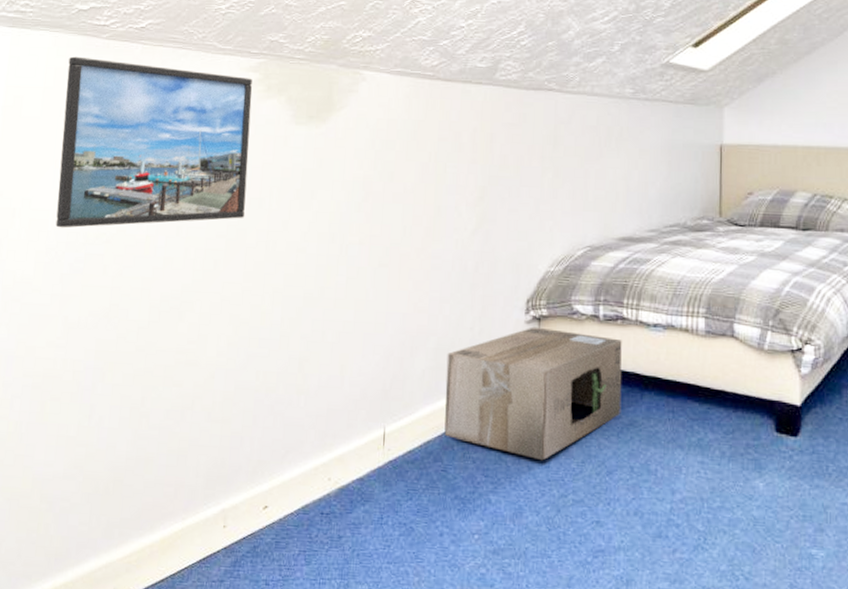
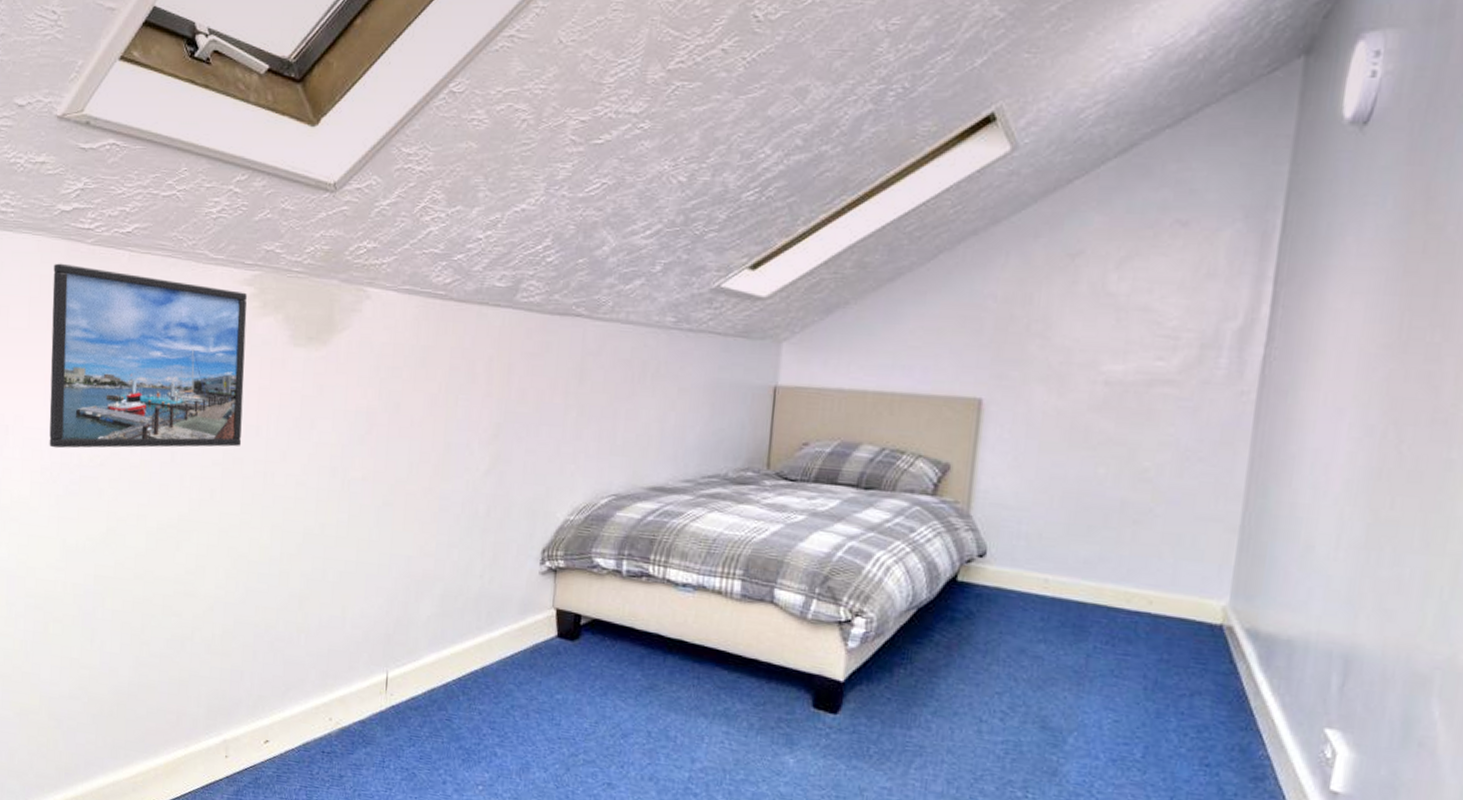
cardboard box: present [444,326,622,461] -> none [449,578,646,718]

